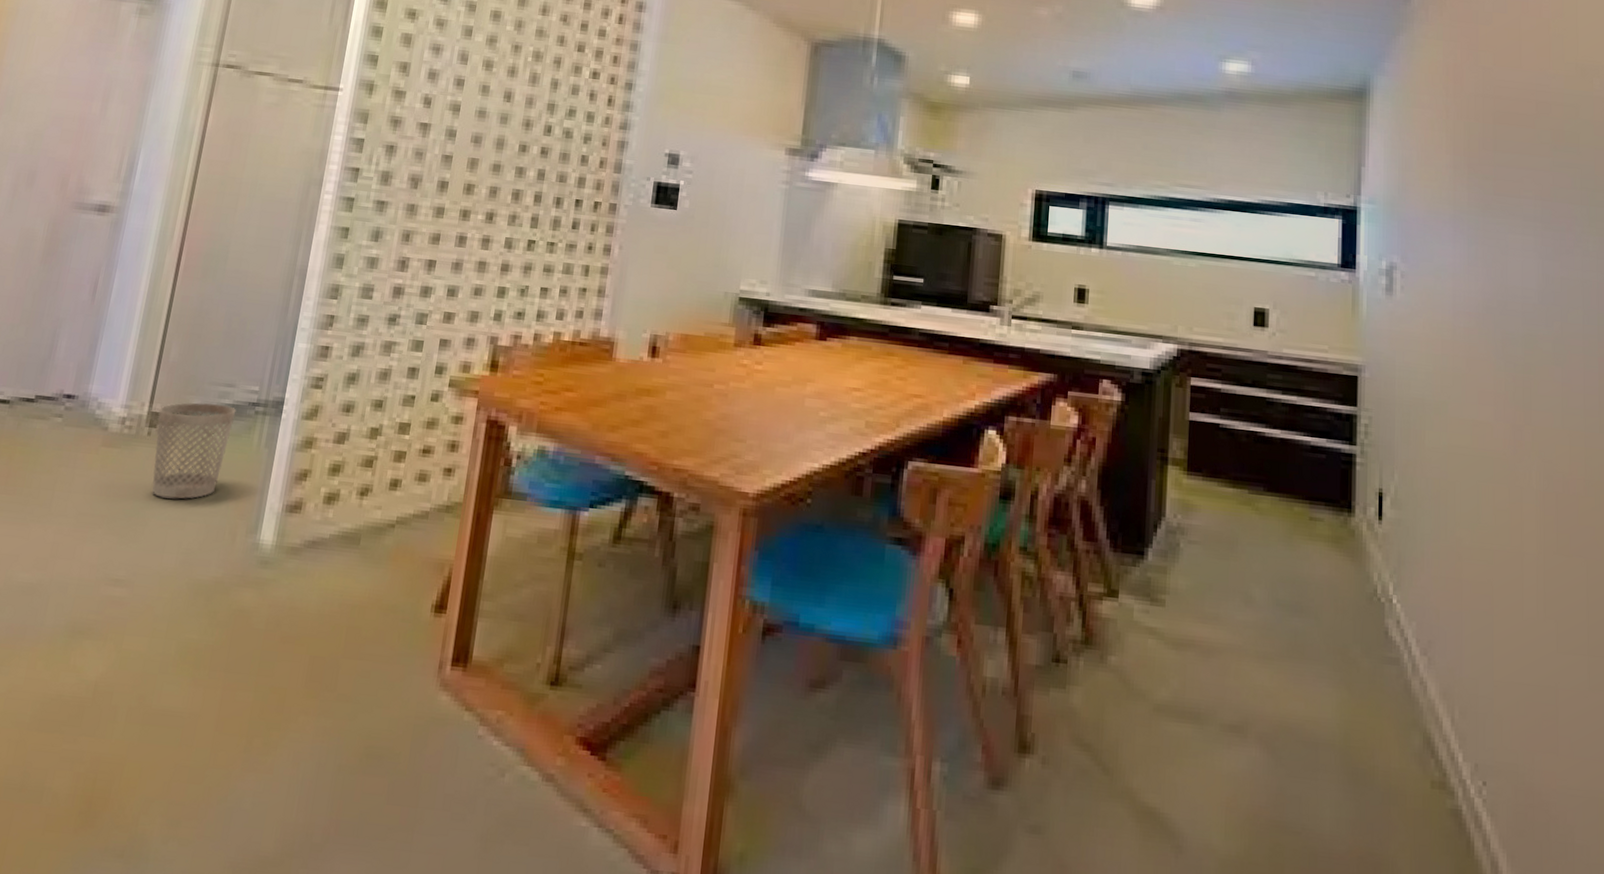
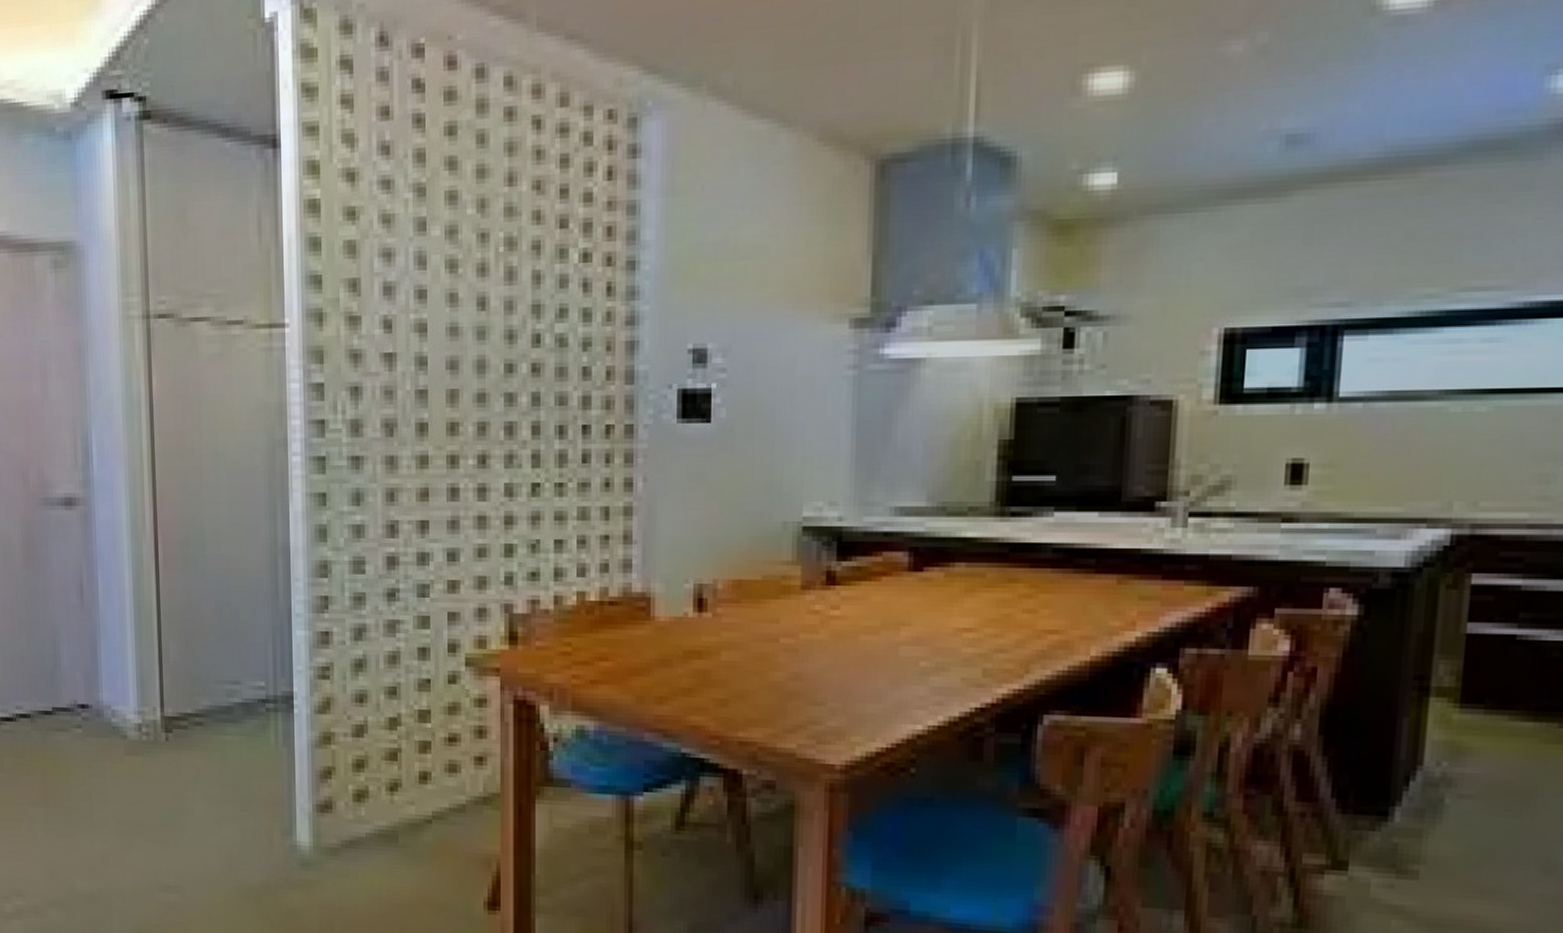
wastebasket: present [152,402,236,499] -> none [171,703,247,804]

